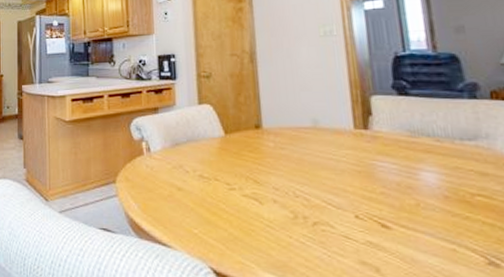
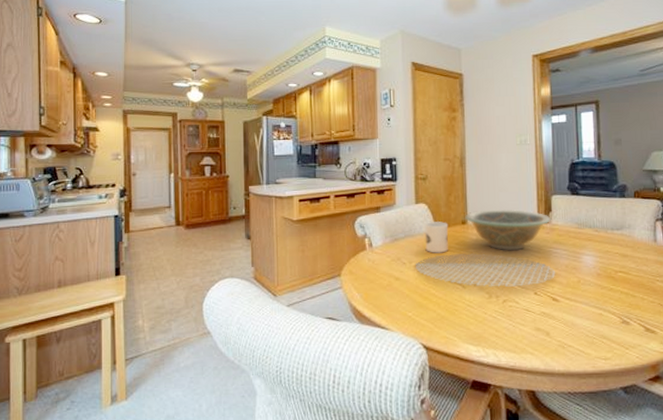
place mat: none [200,163,384,207] -> present [415,253,556,287]
mug: none [210,125,240,162] -> present [424,221,449,253]
decorative bowl: none [259,111,372,162] -> present [465,209,551,251]

